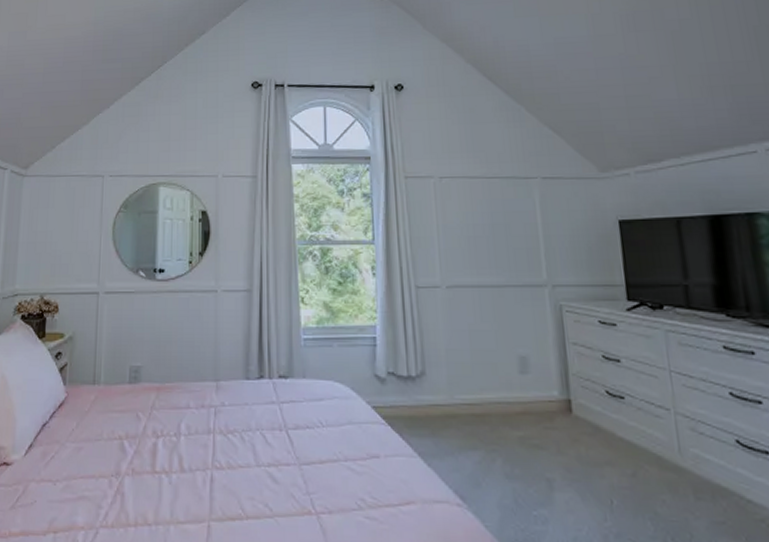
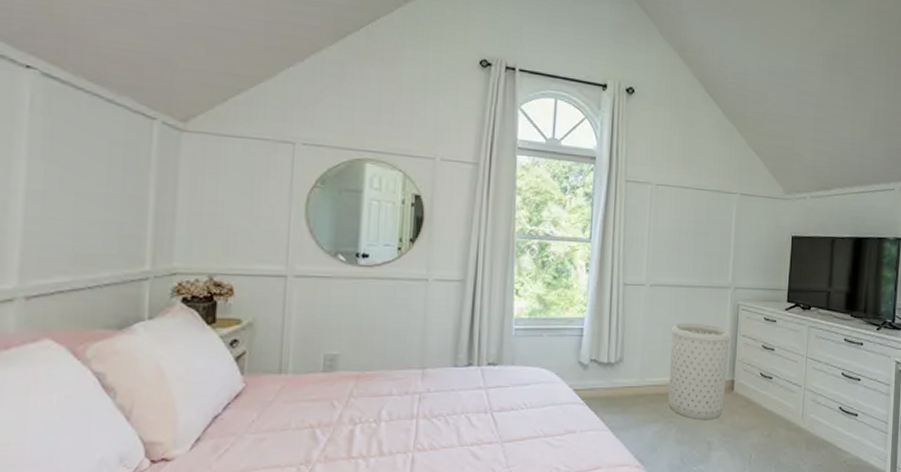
laundry basket: none [478,330,562,451] -> present [667,323,731,421]

